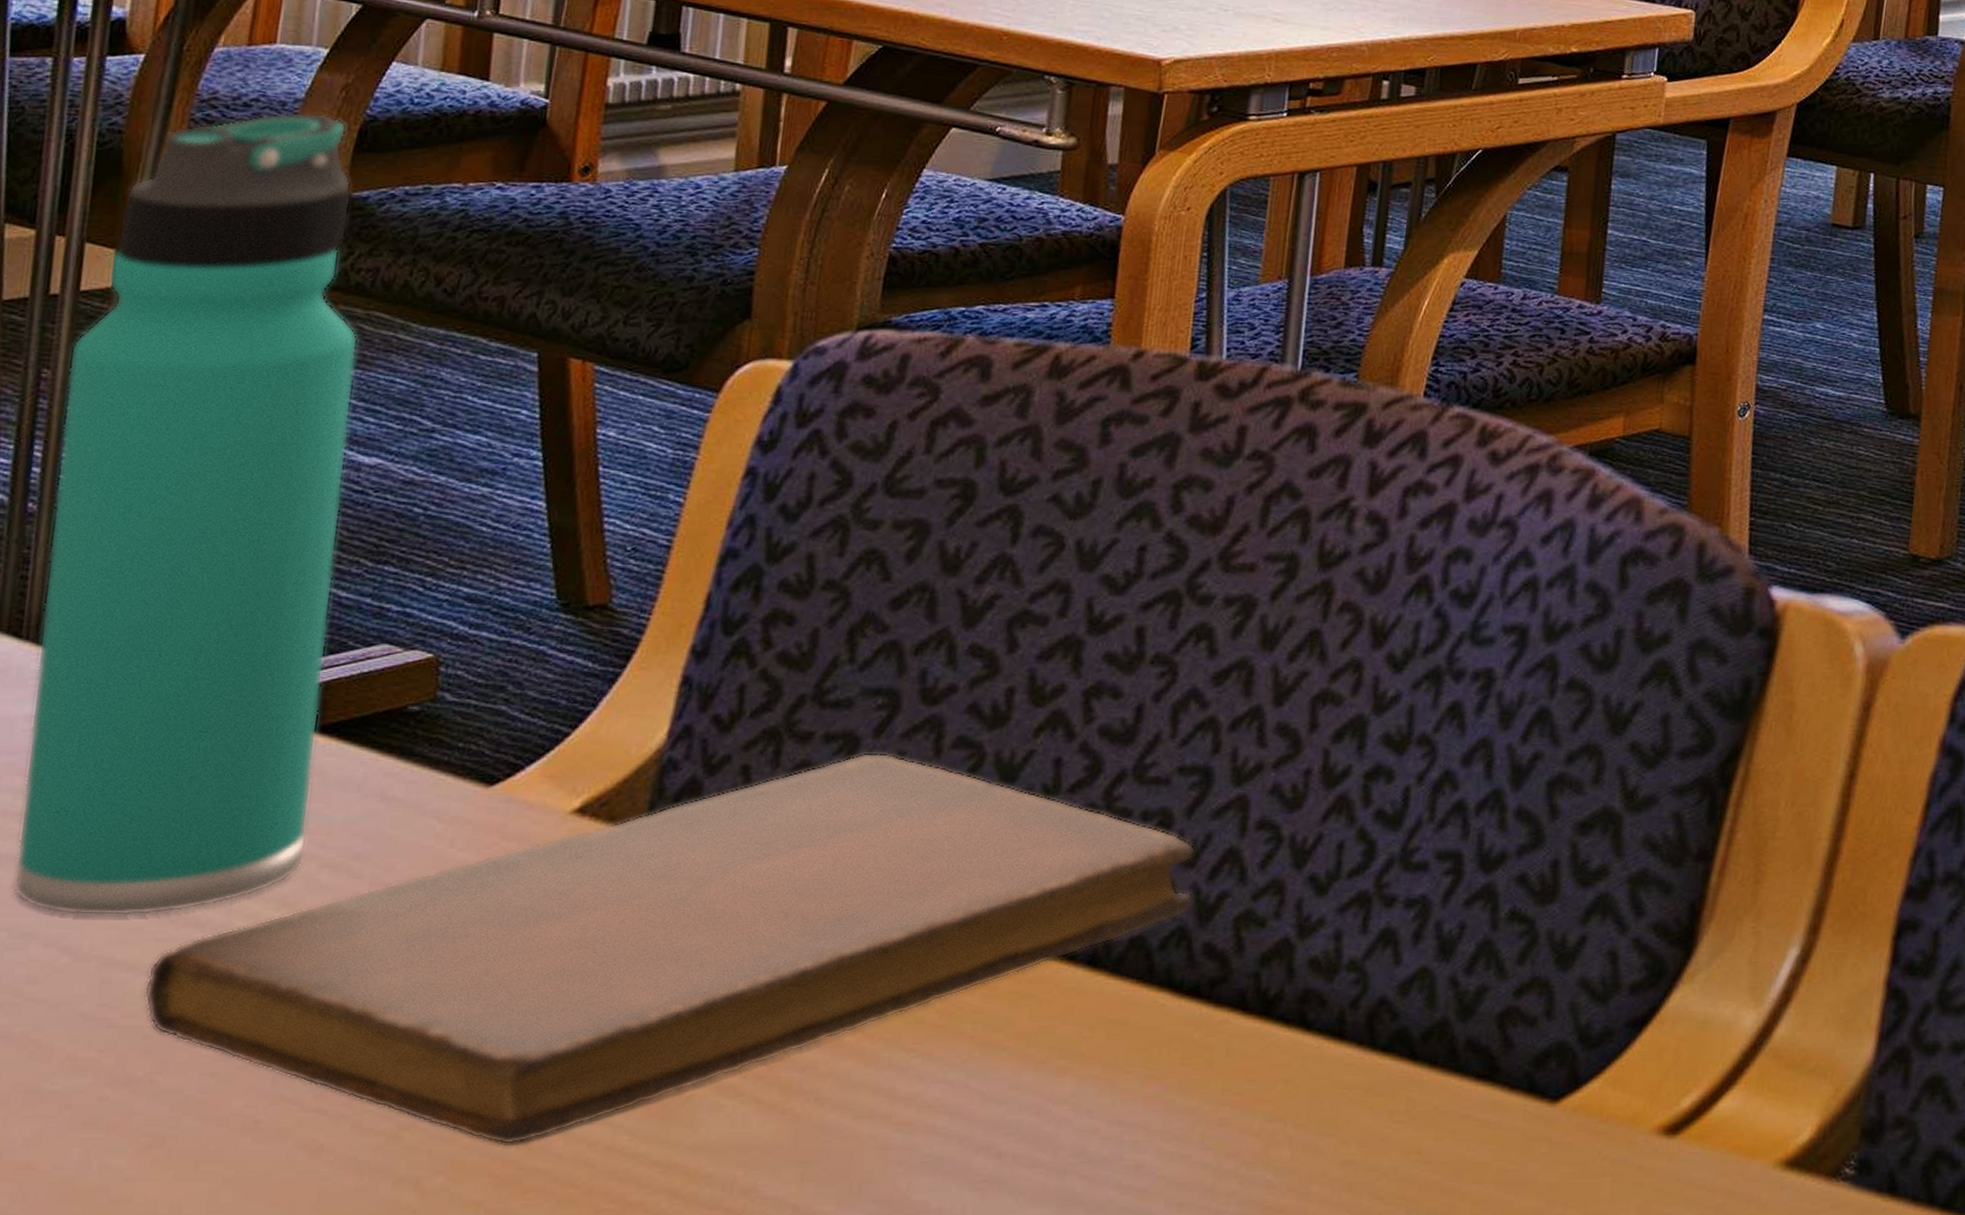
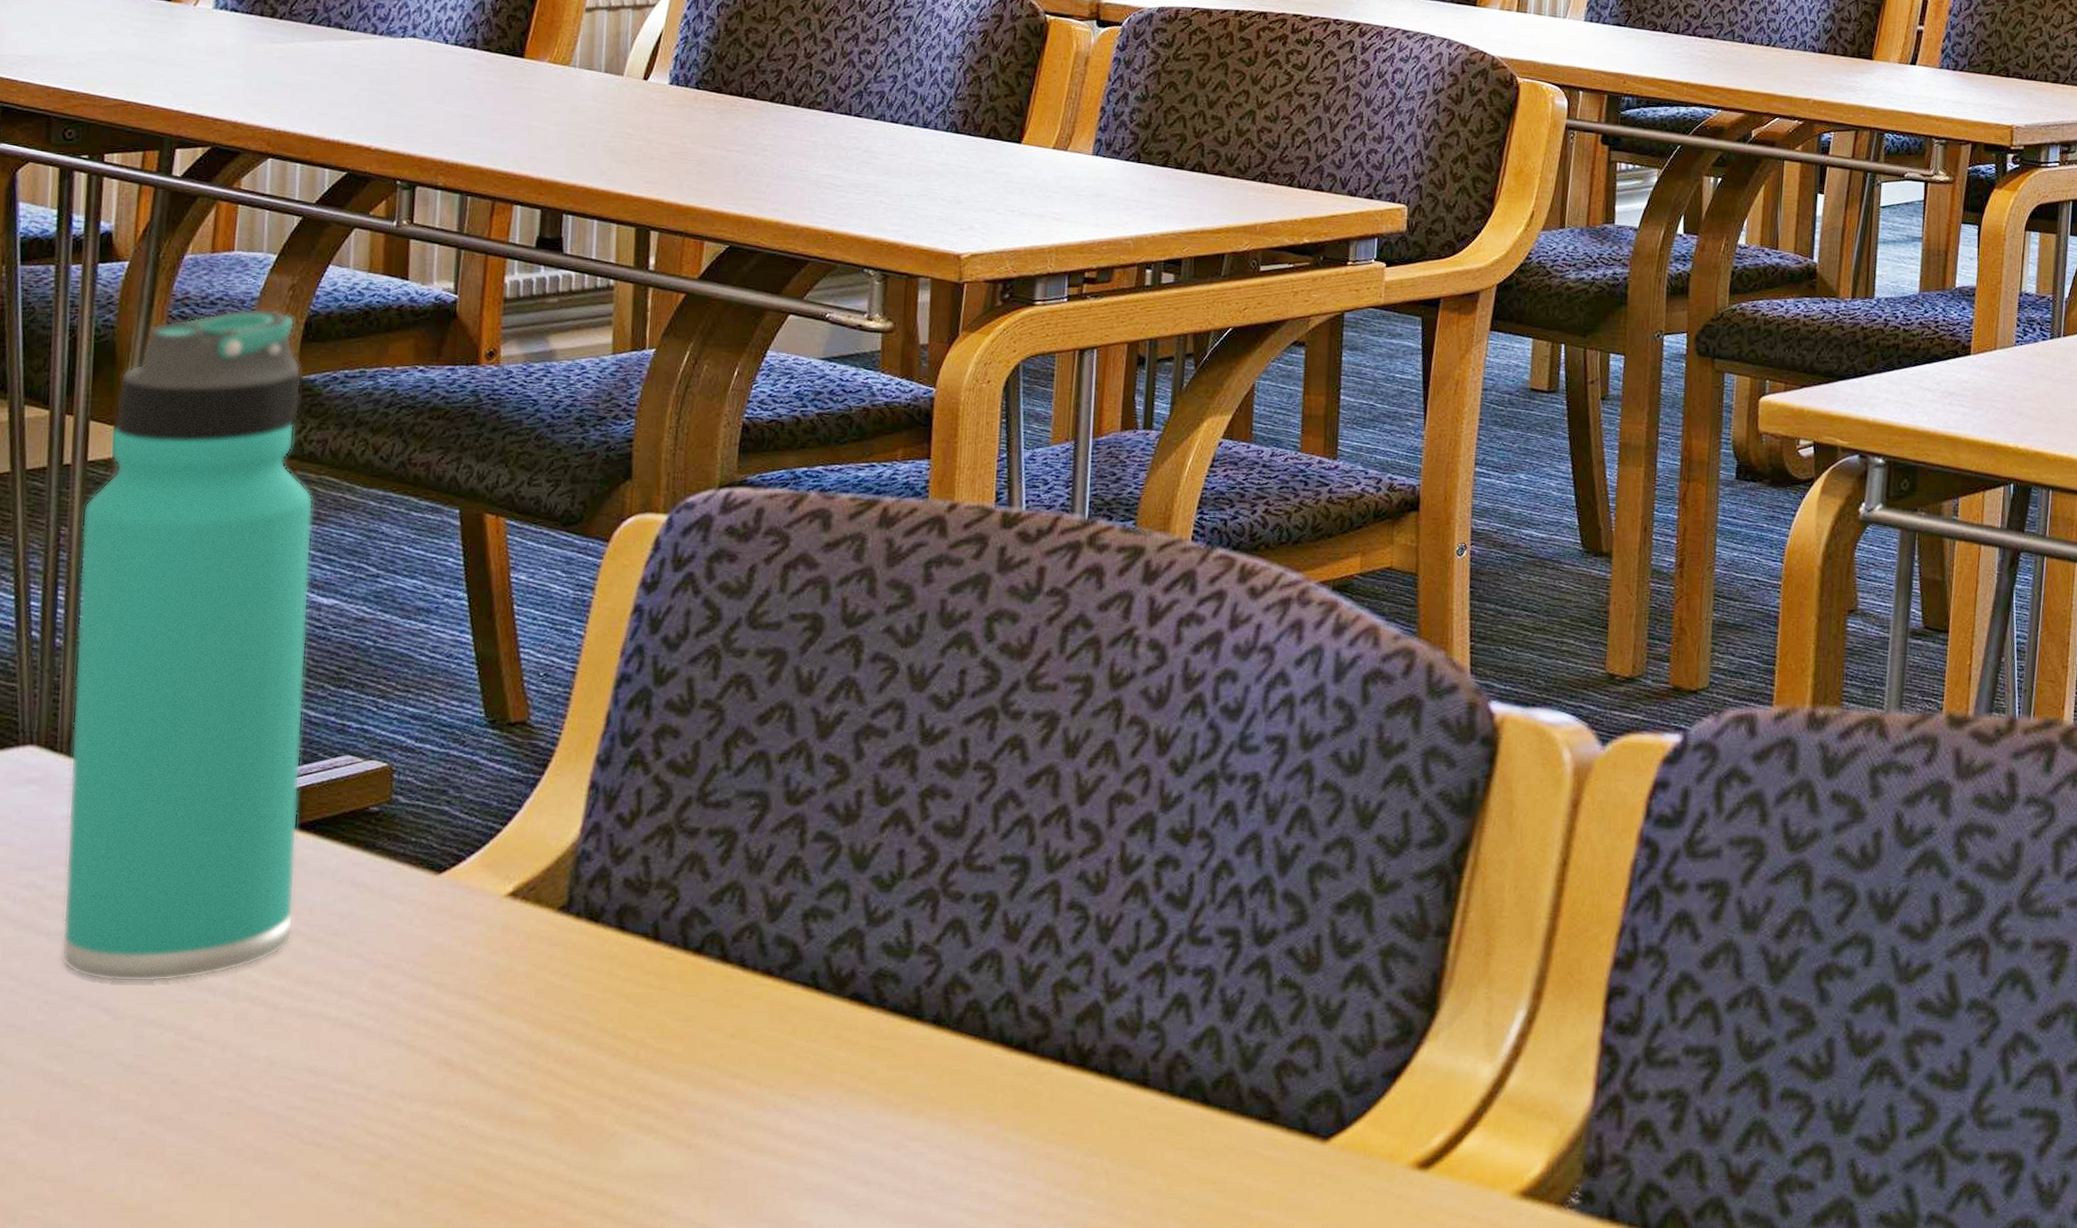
notebook: present [144,752,1195,1145] -> none [170,845,1019,1173]

